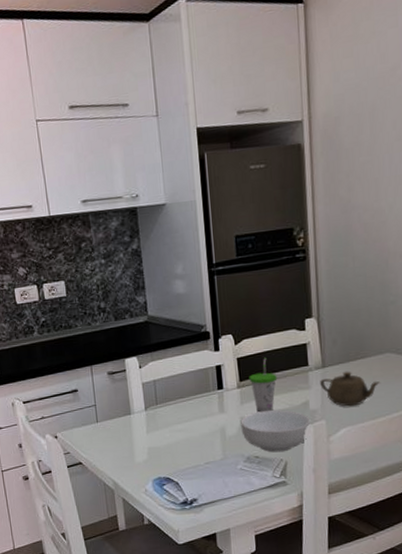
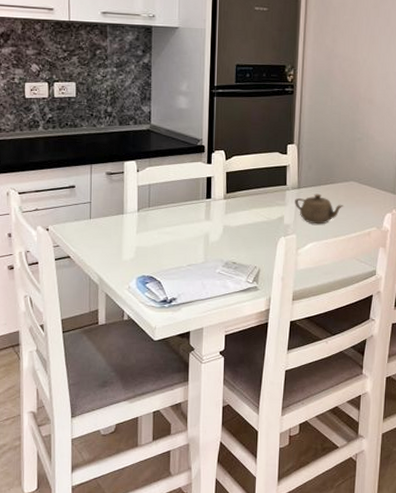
cereal bowl: present [241,410,311,453] -> none [223,222,284,260]
cup: present [249,357,278,413] -> none [235,174,259,223]

